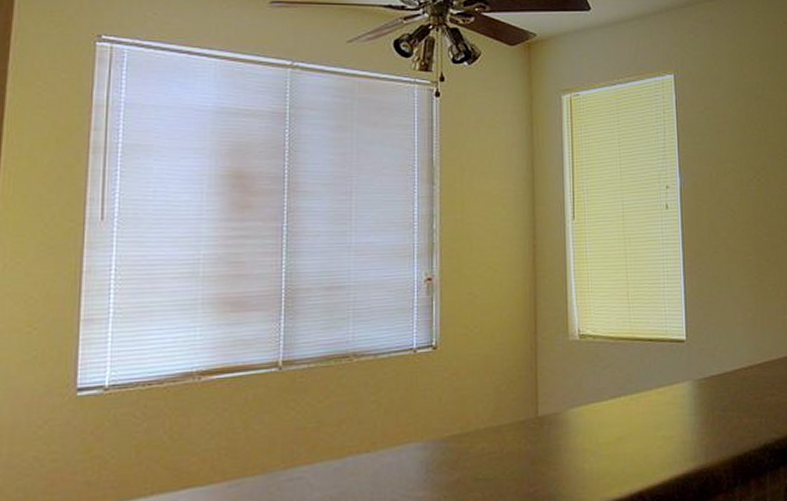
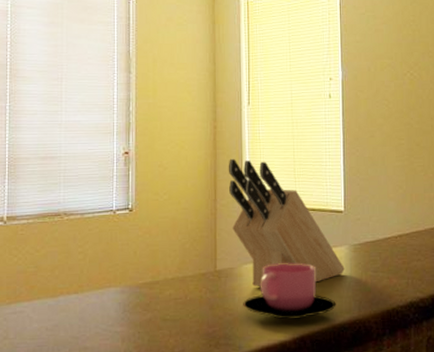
knife block: none [550,282,688,435] -> present [228,158,345,288]
cup: none [570,403,679,473] -> present [243,263,336,320]

